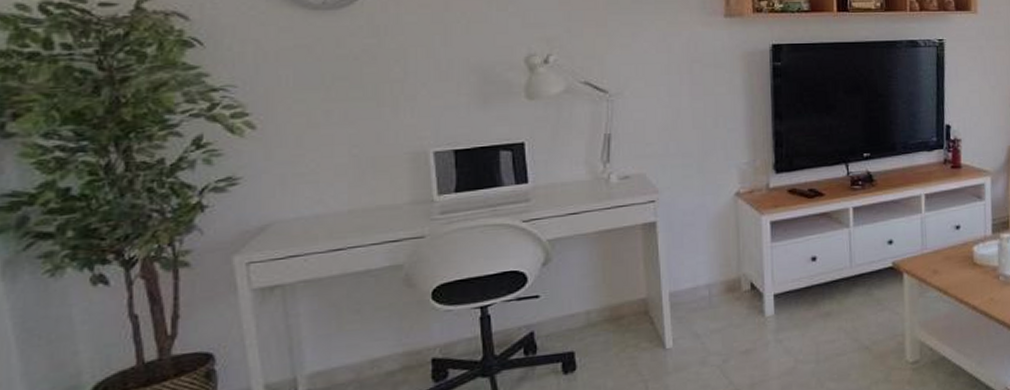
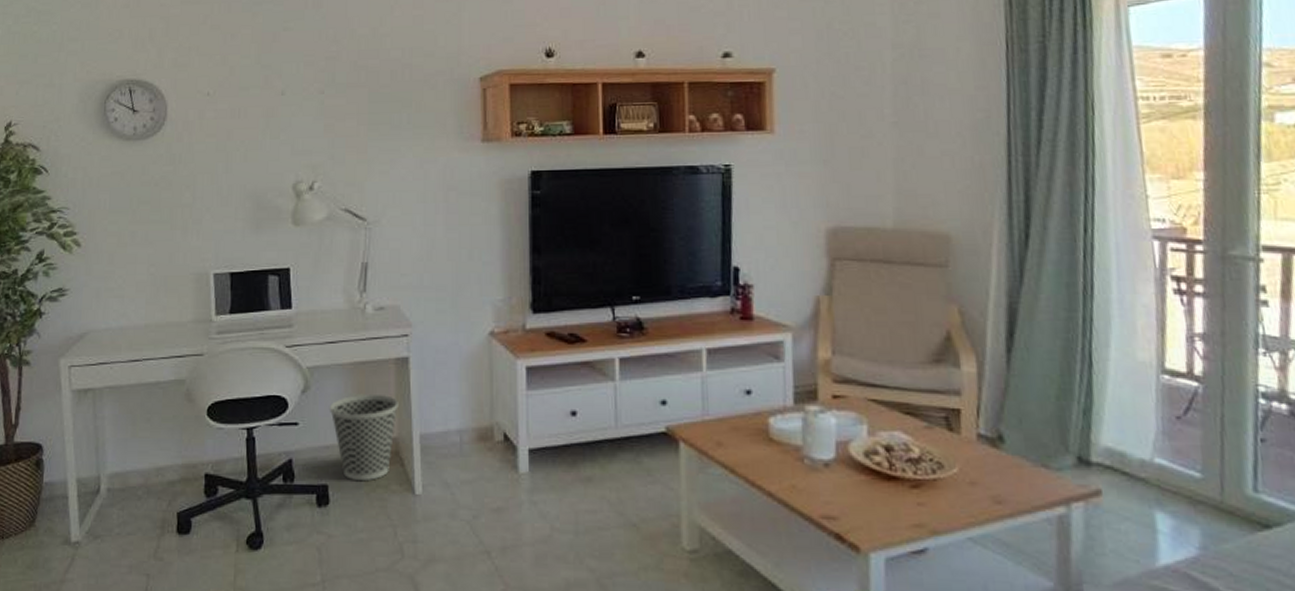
wastebasket: none [573,259,647,344] -> present [329,395,399,480]

